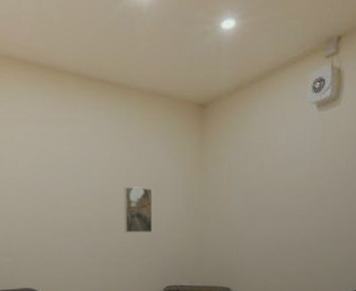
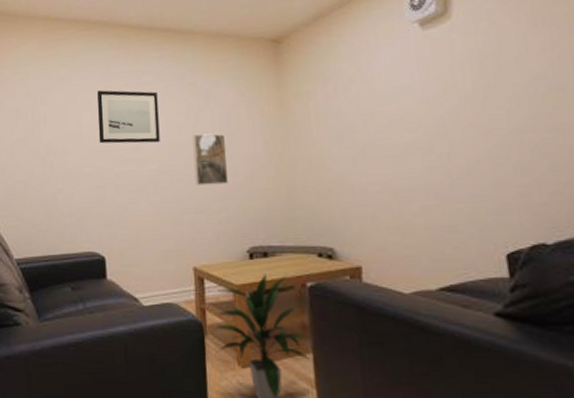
wall art: none [34,136,94,192] -> present [97,90,160,144]

